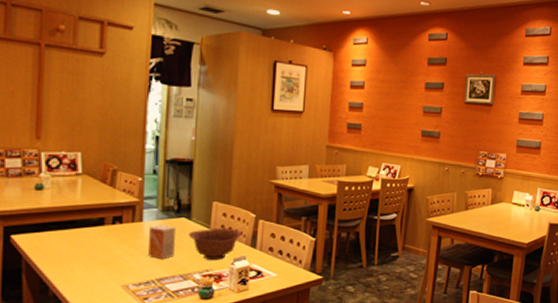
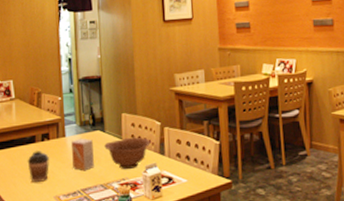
coffee cup: none [91,235,120,269] -> present [27,151,49,182]

